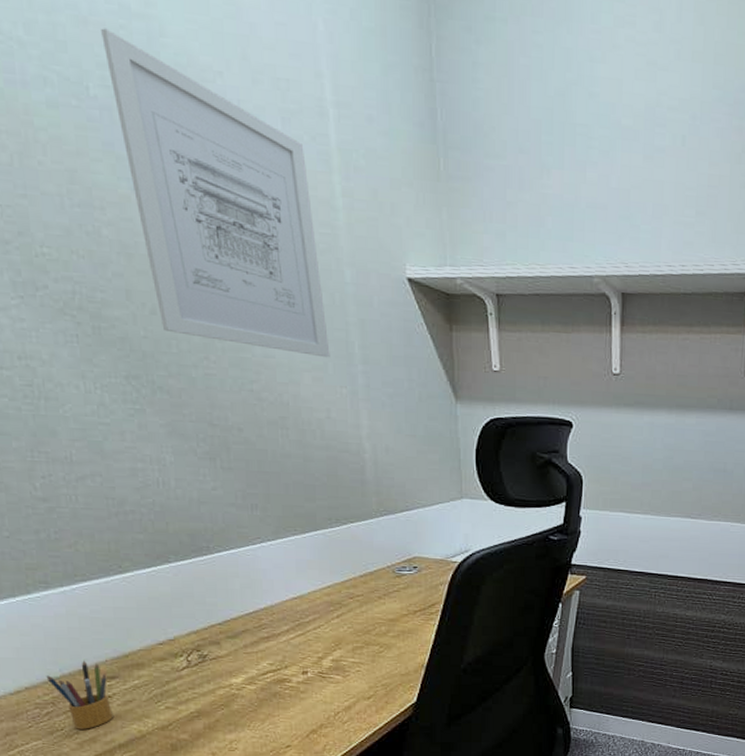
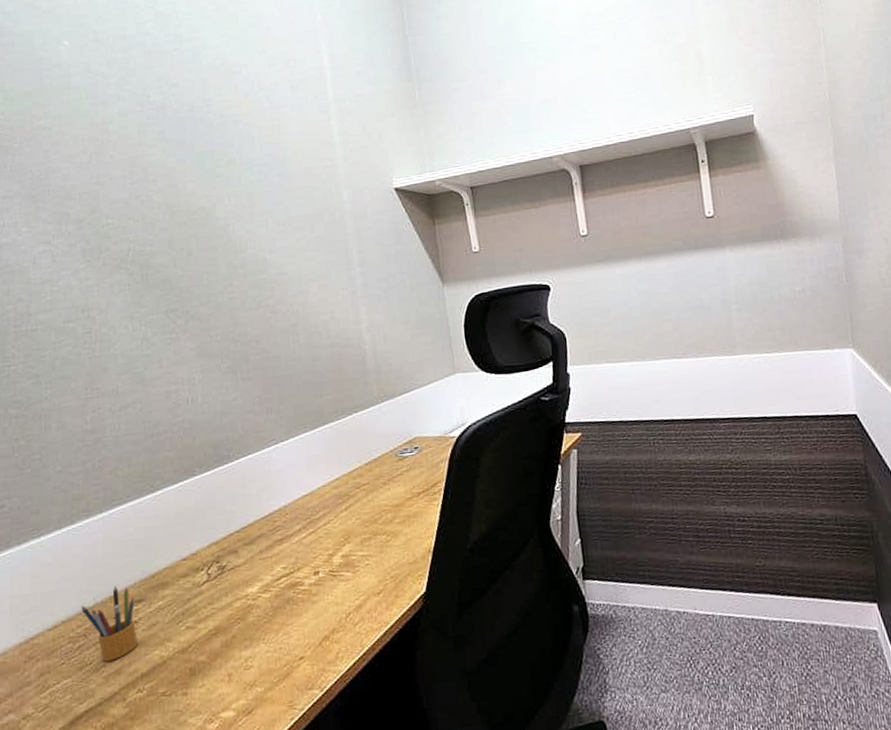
wall art: present [101,28,330,358] -> none [161,53,333,268]

